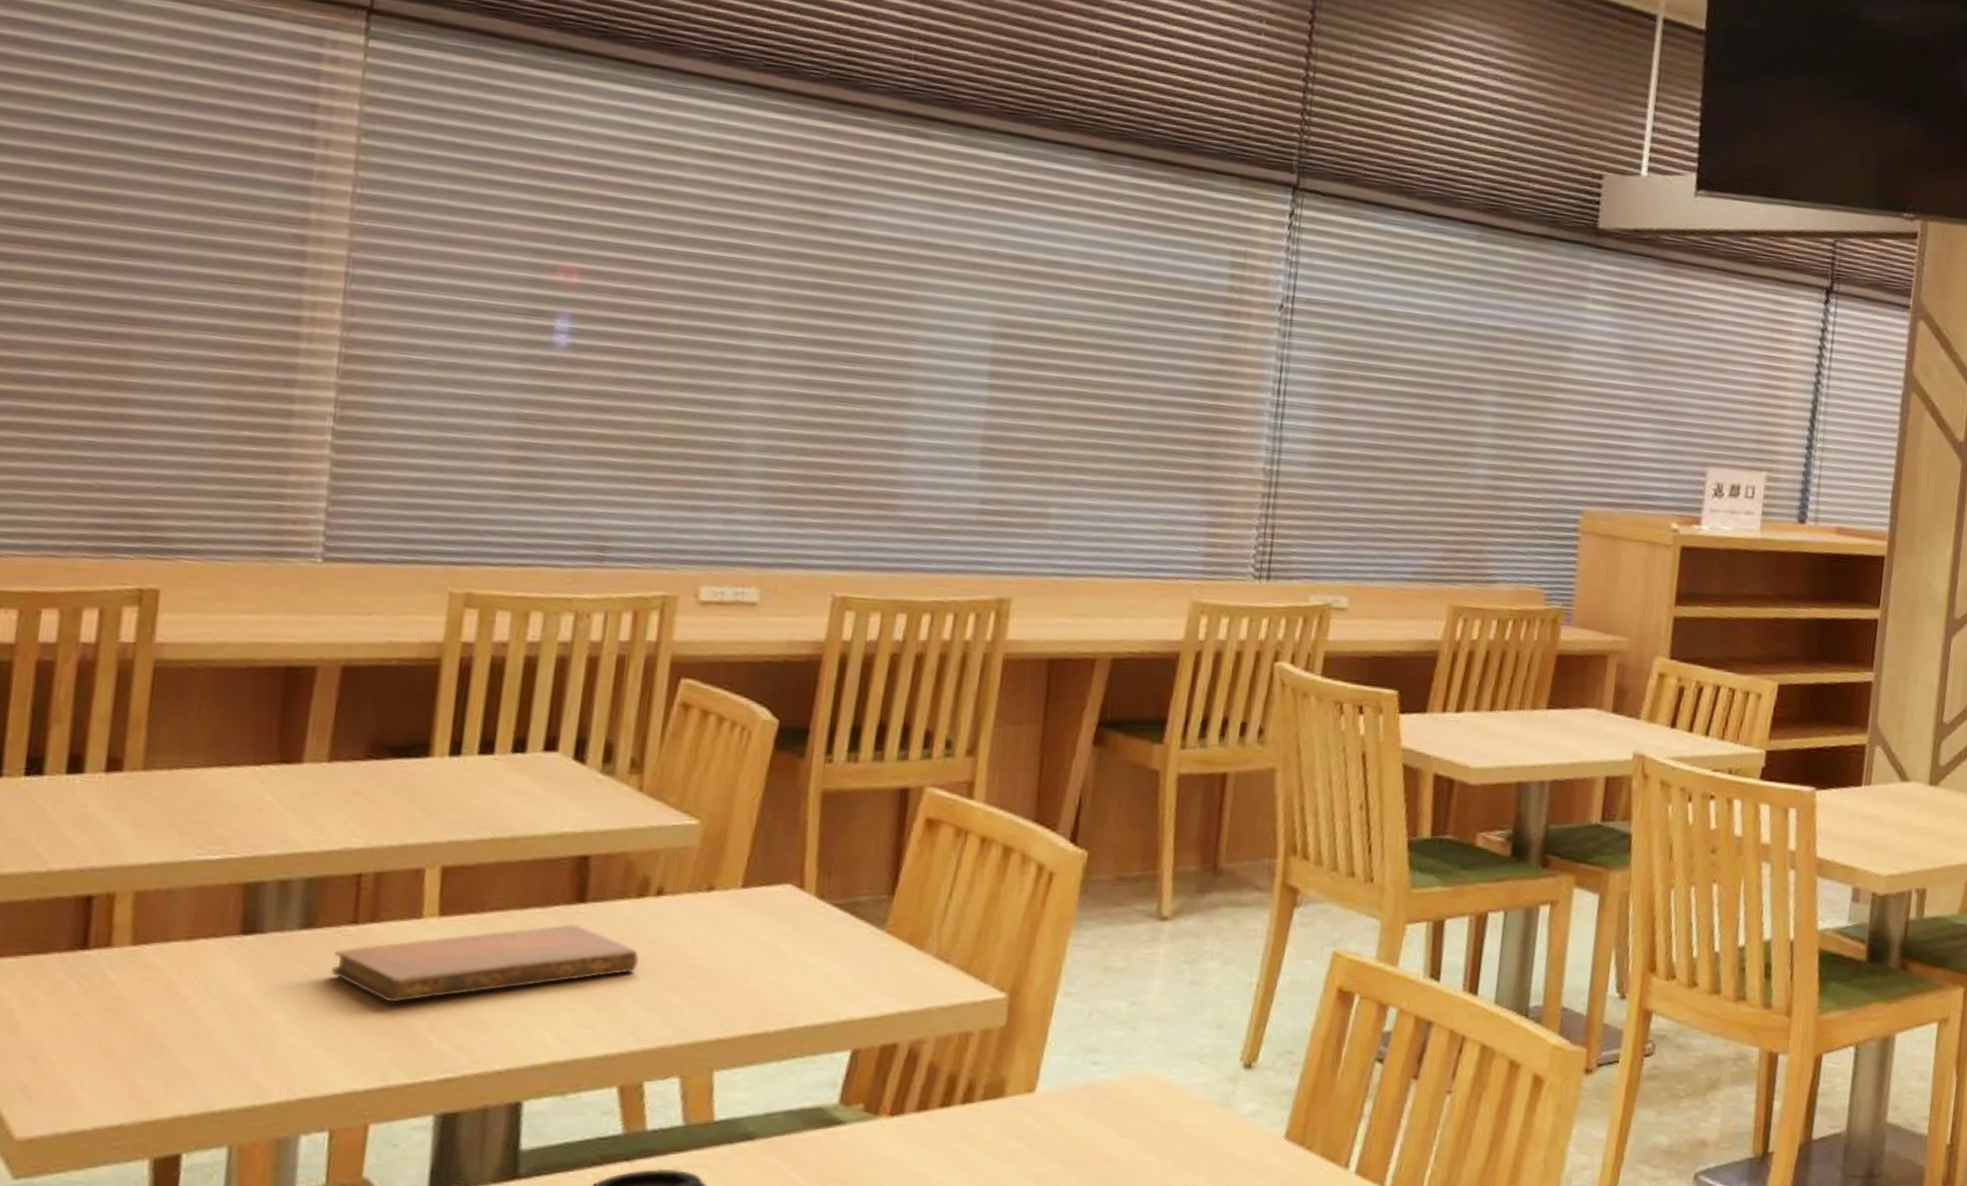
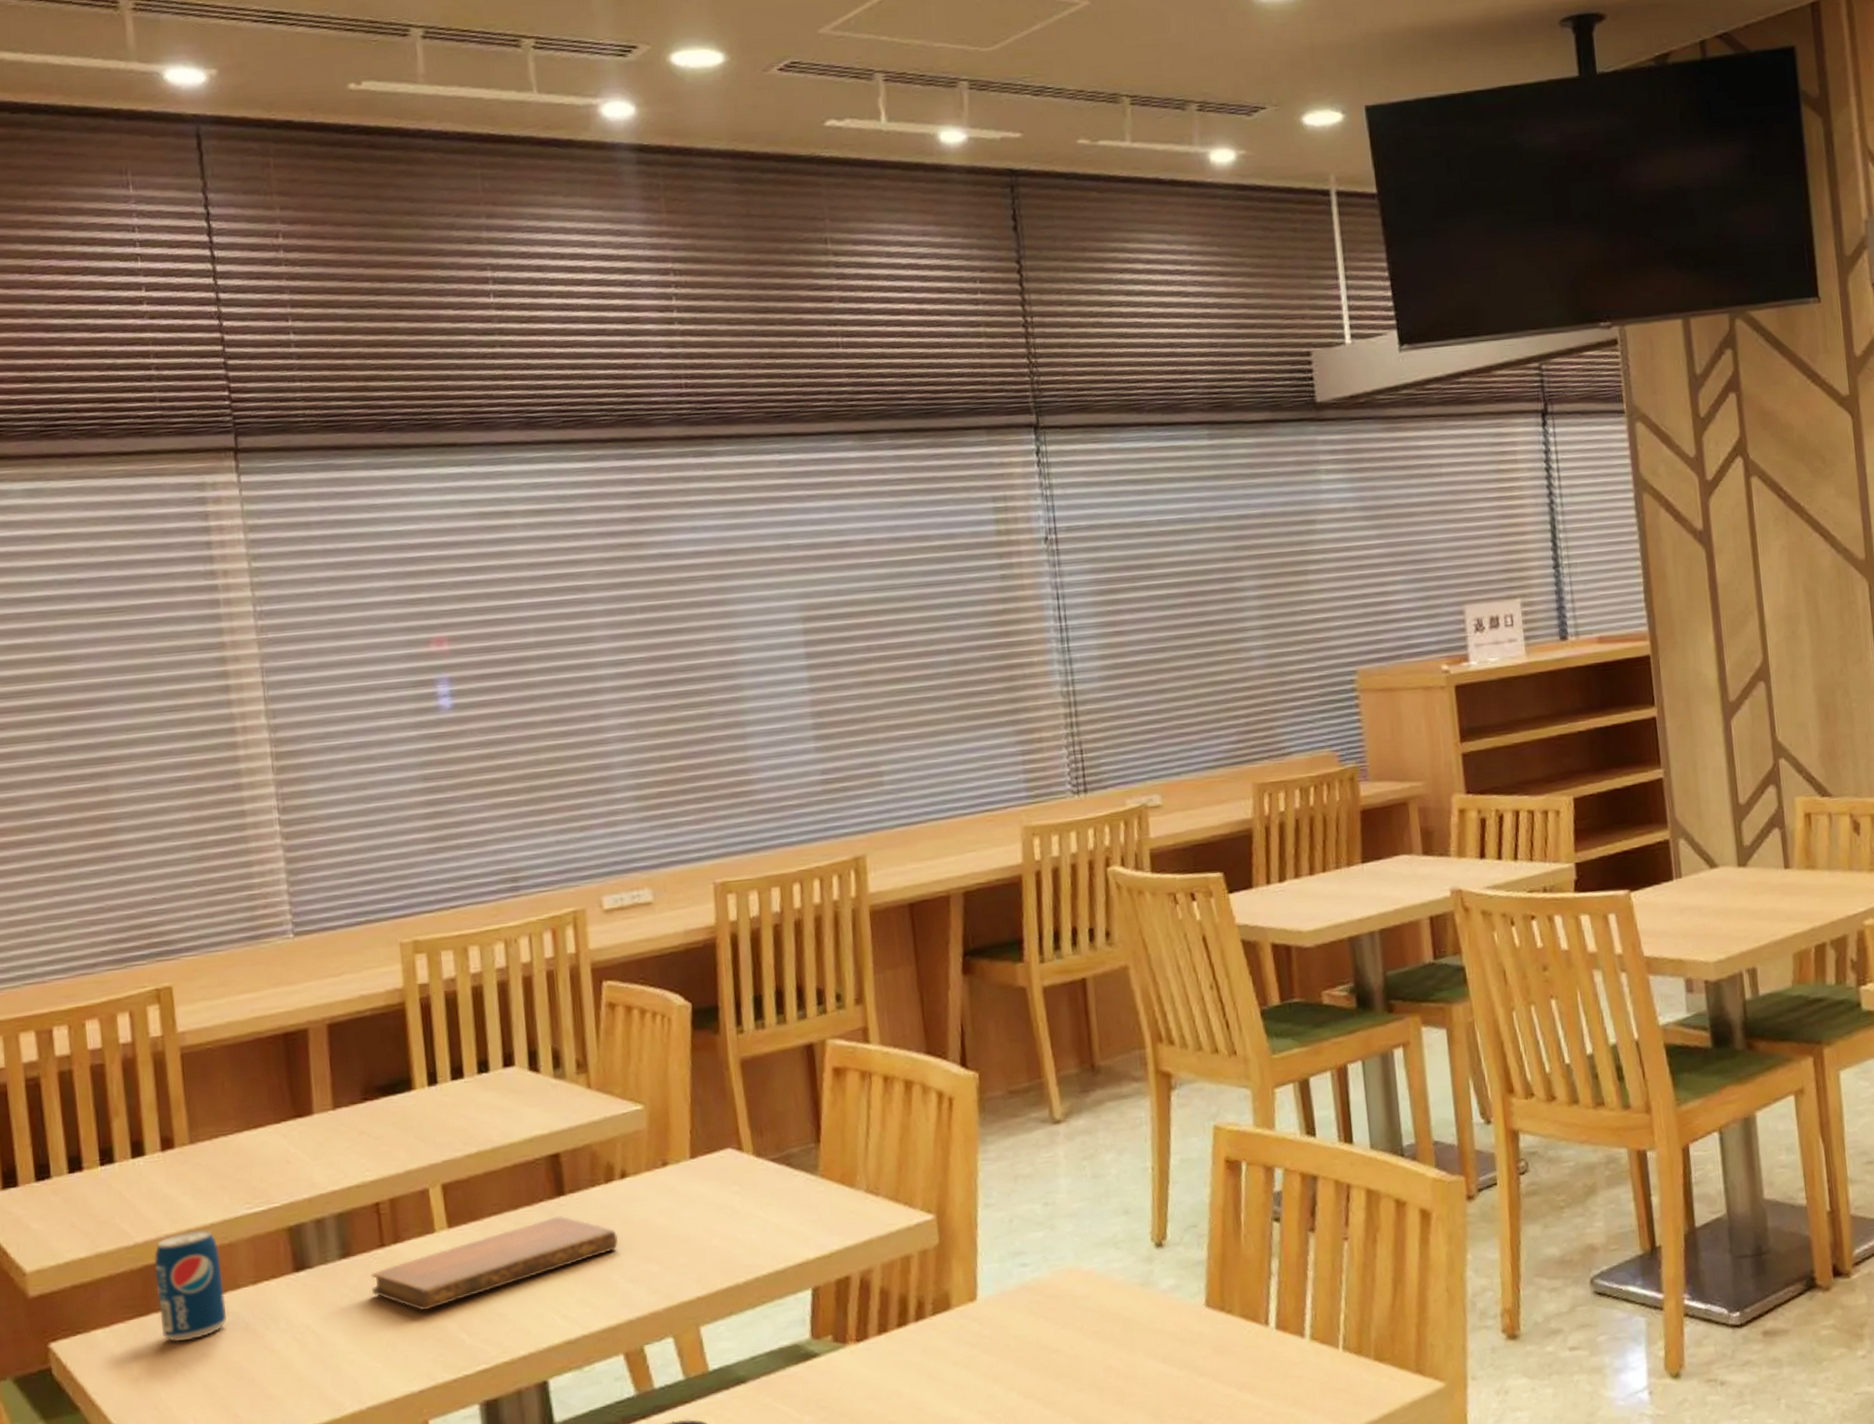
beverage can: none [60,867,154,991] -> present [154,1229,226,1342]

